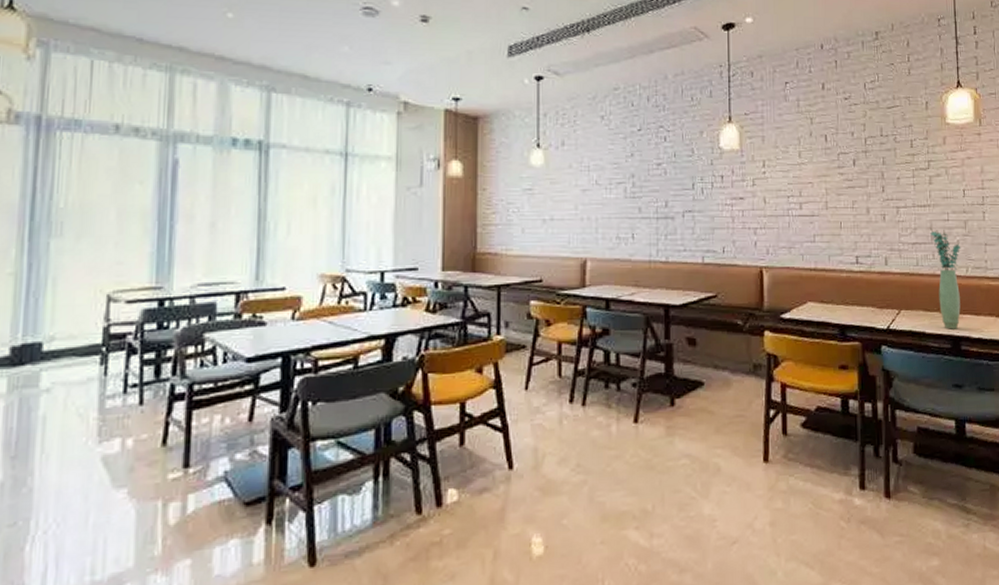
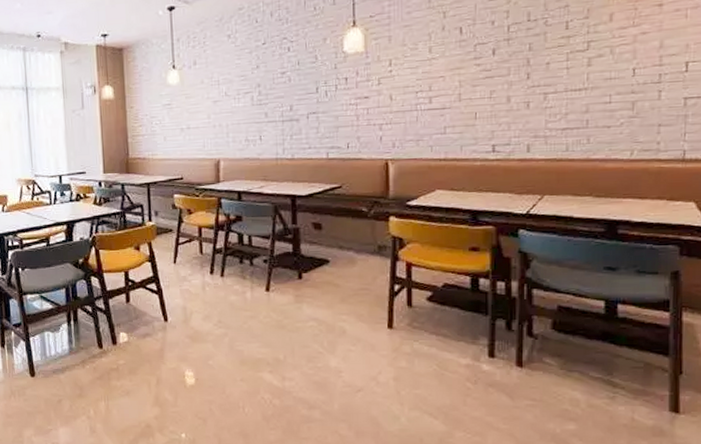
vase: present [930,227,961,330] -> none [586,111,626,214]

